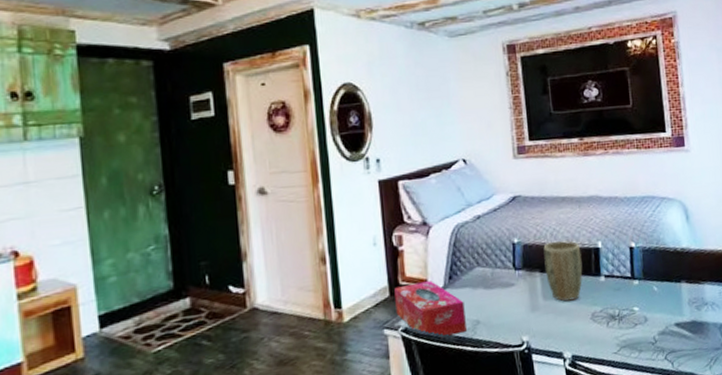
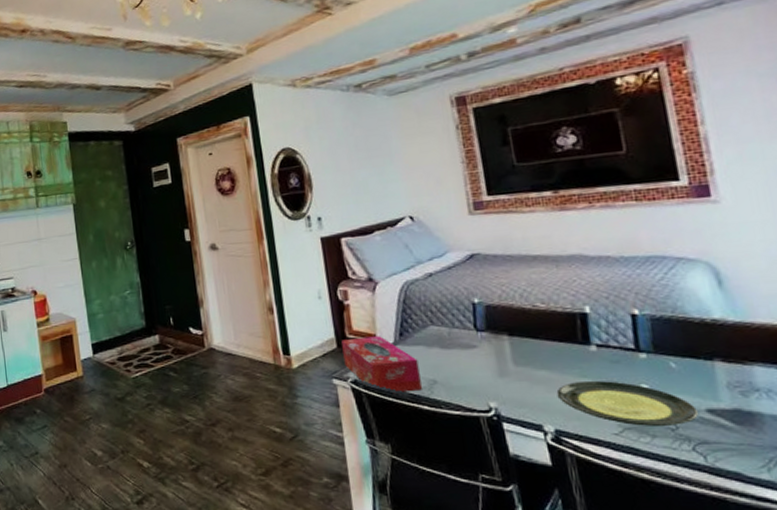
plant pot: present [543,240,583,302] -> none [511,303,565,370]
plate: none [574,306,670,344] -> present [556,380,698,426]

